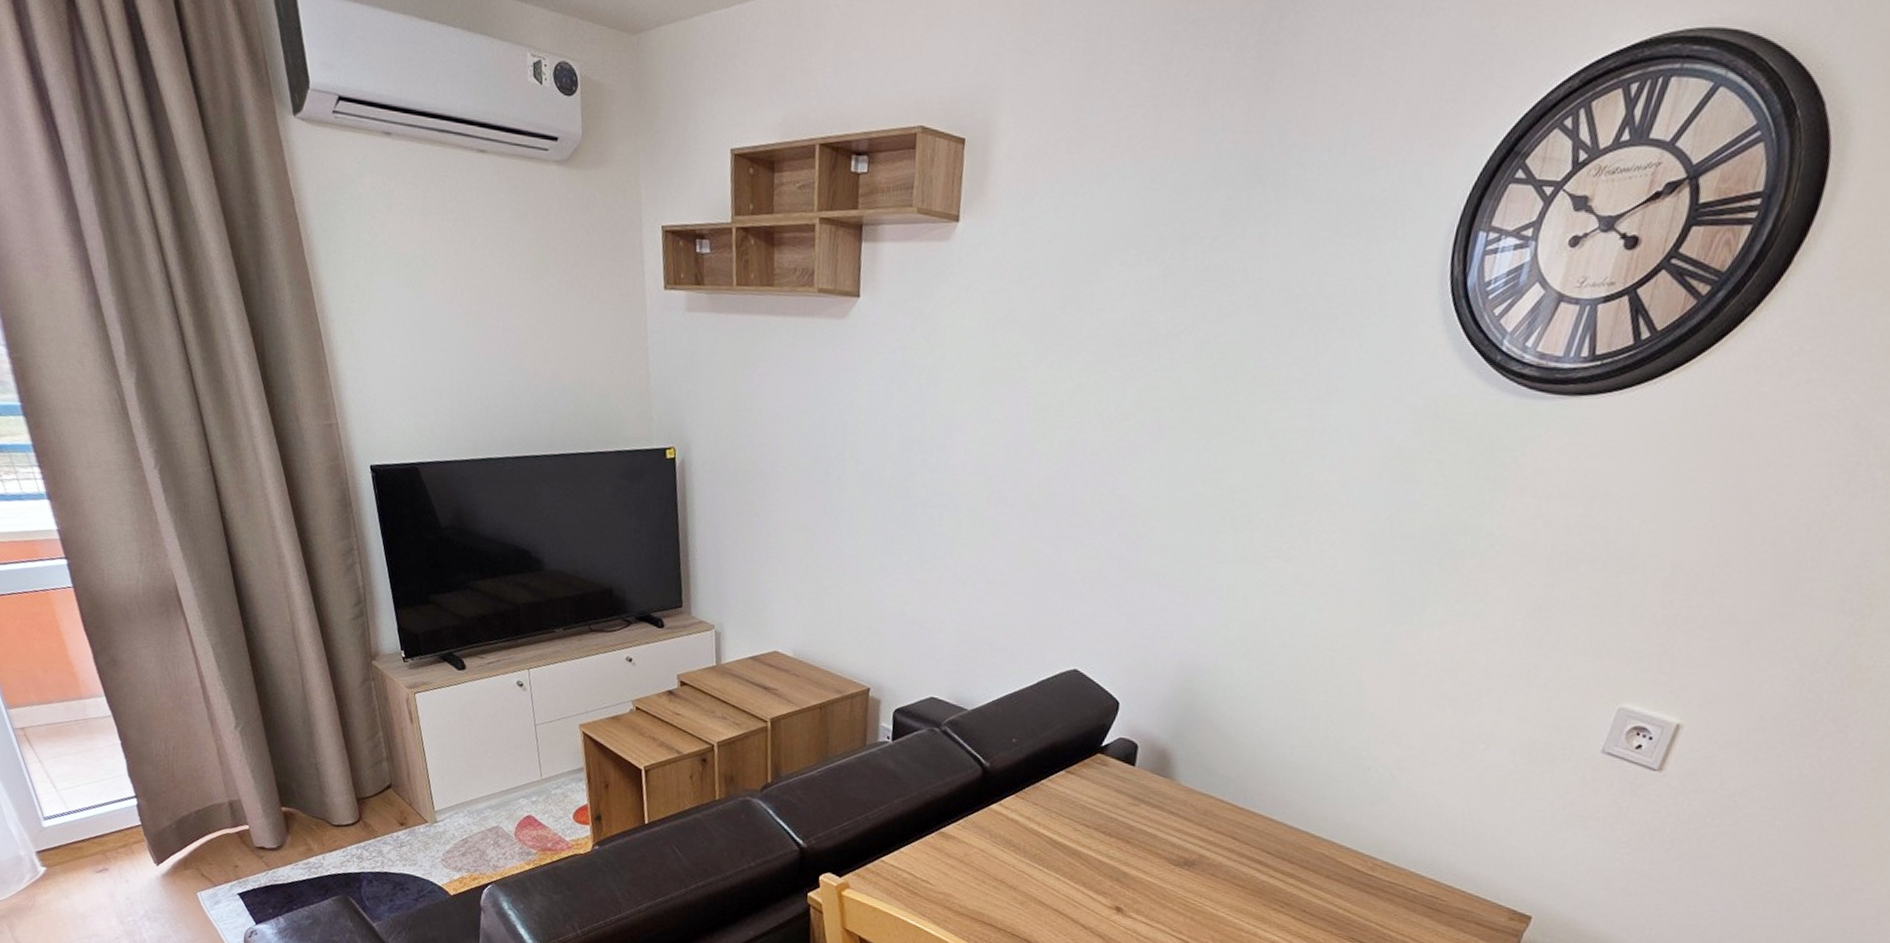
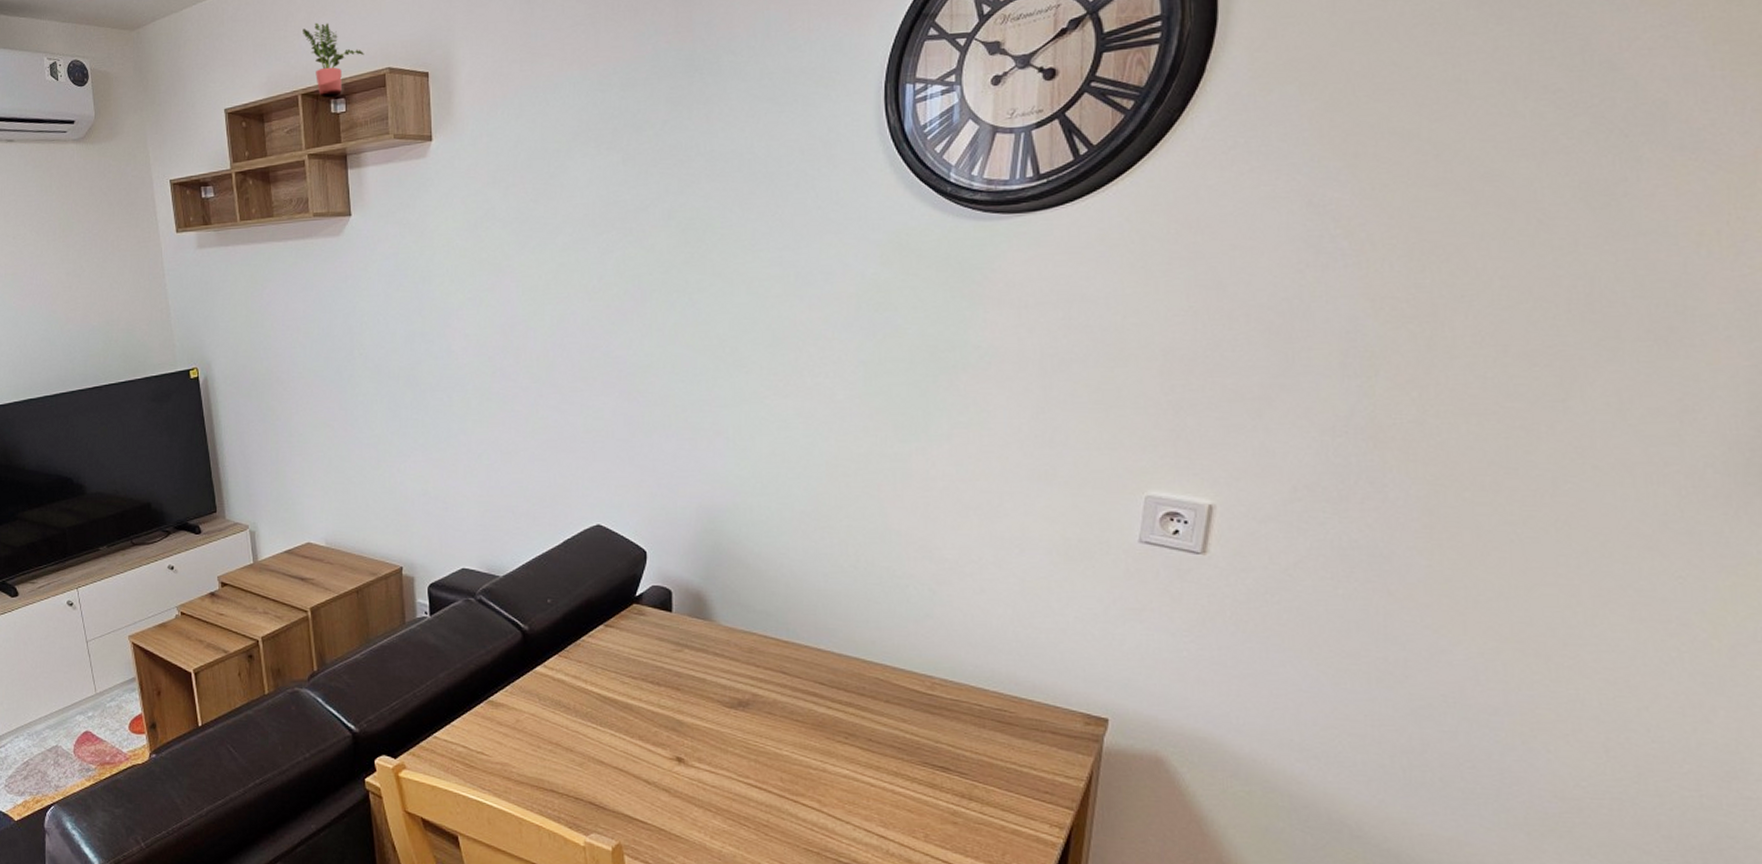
potted plant: none [829,57,896,154] -> present [303,22,364,98]

